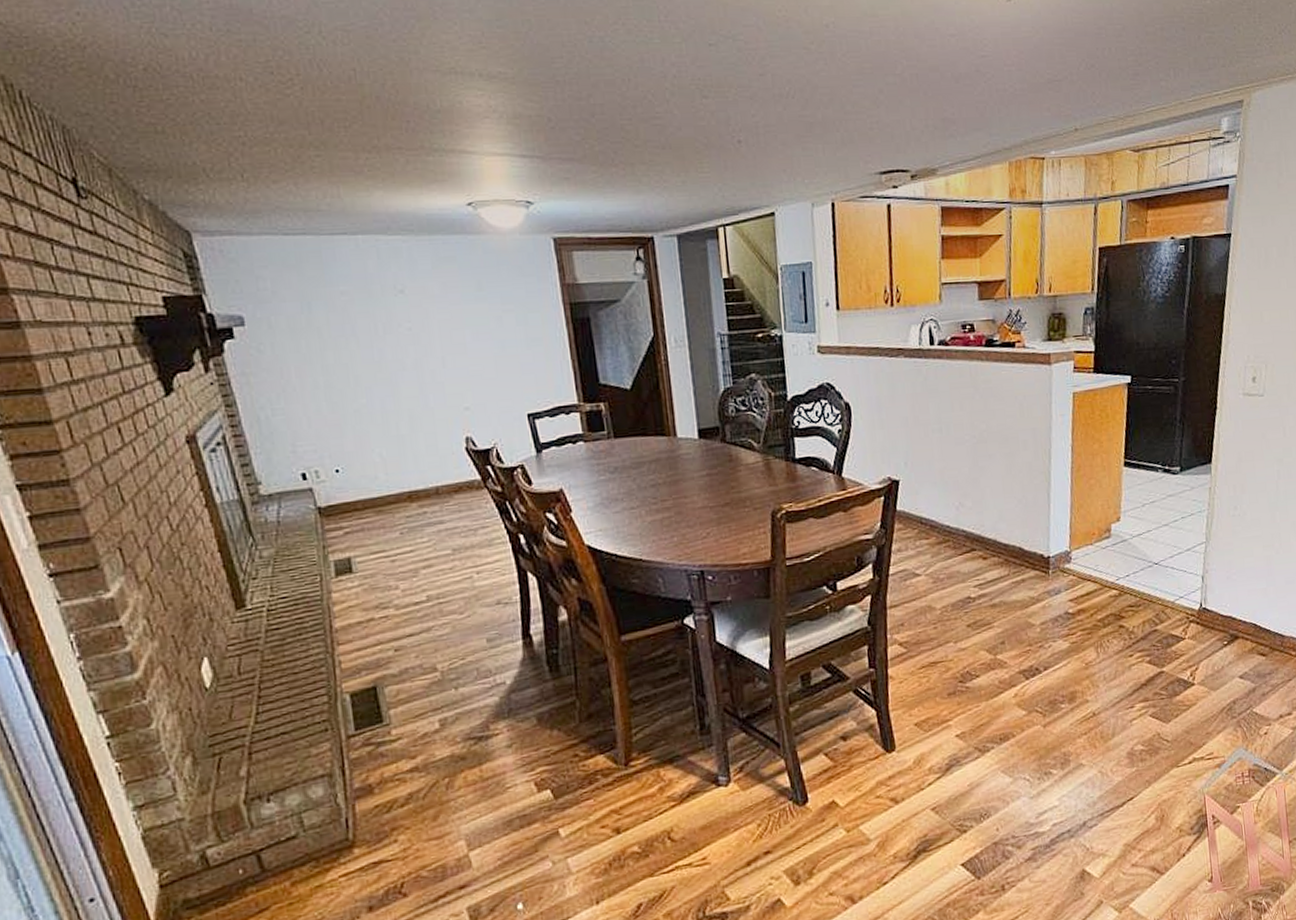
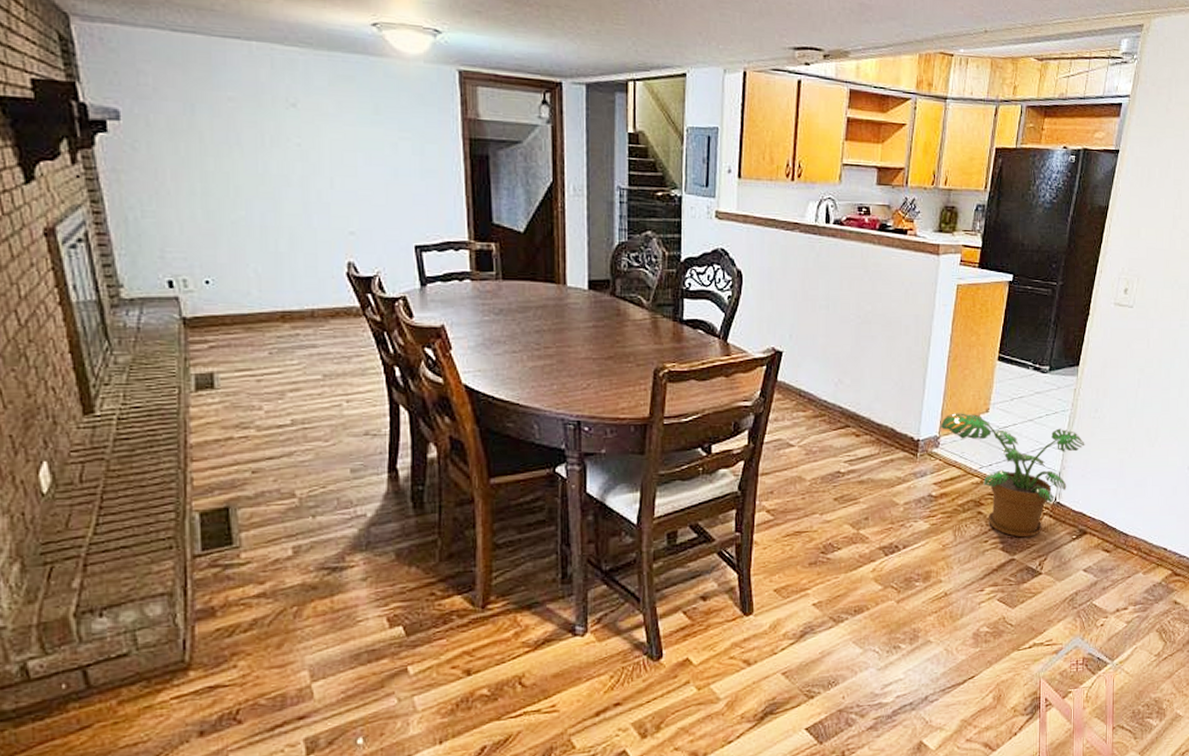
potted plant: none [1070,524,1227,648] -> present [940,413,1085,538]

